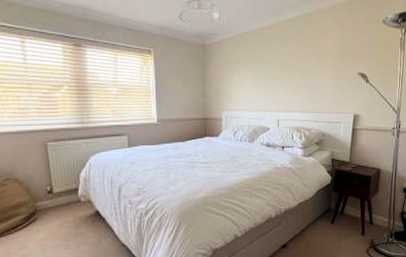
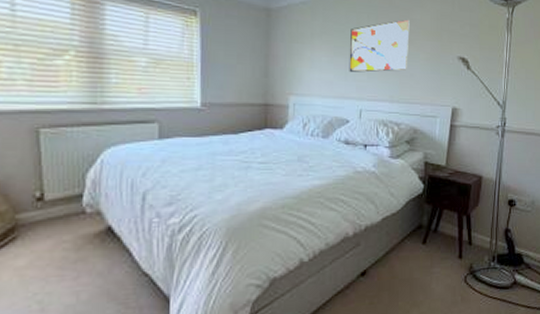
wall art: none [268,45,317,90] -> present [349,19,410,73]

